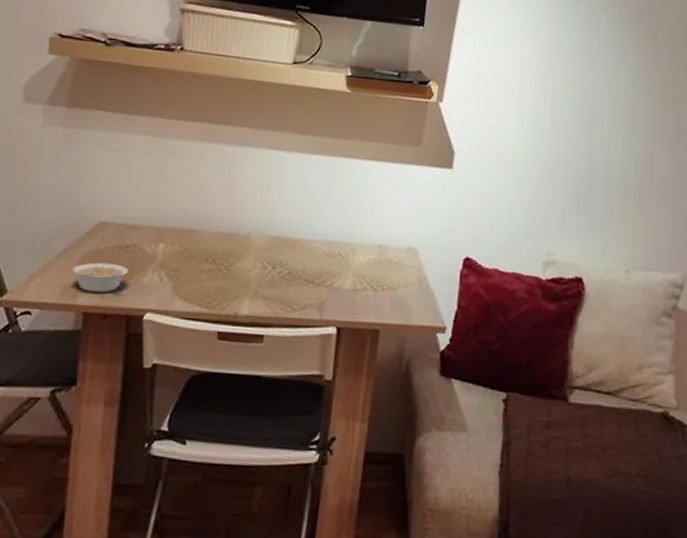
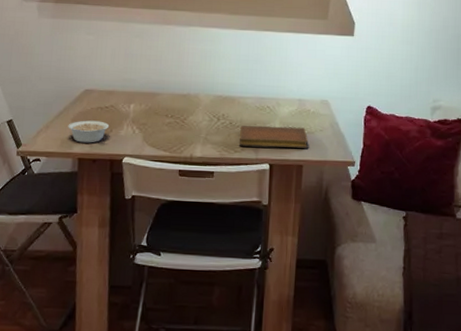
notebook: none [299,276,389,309] -> present [239,125,309,148]

